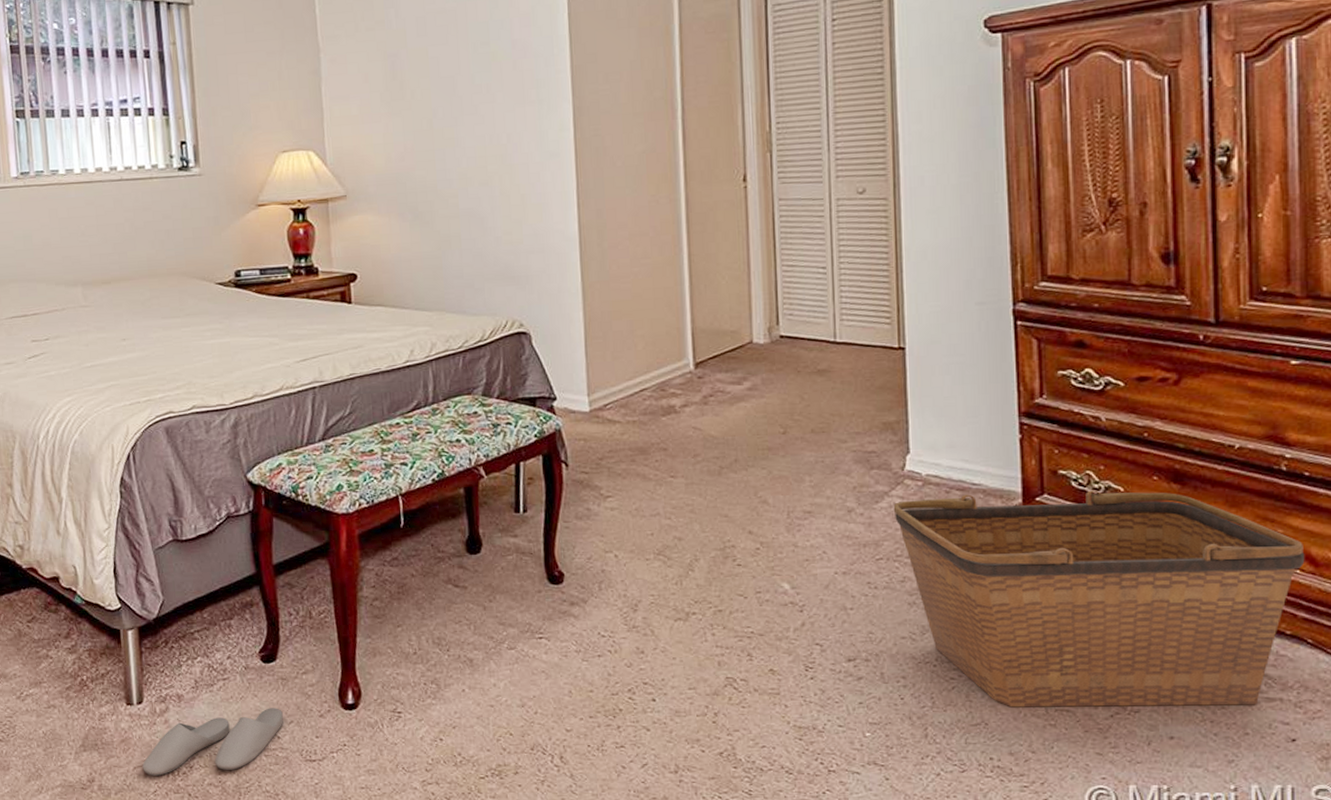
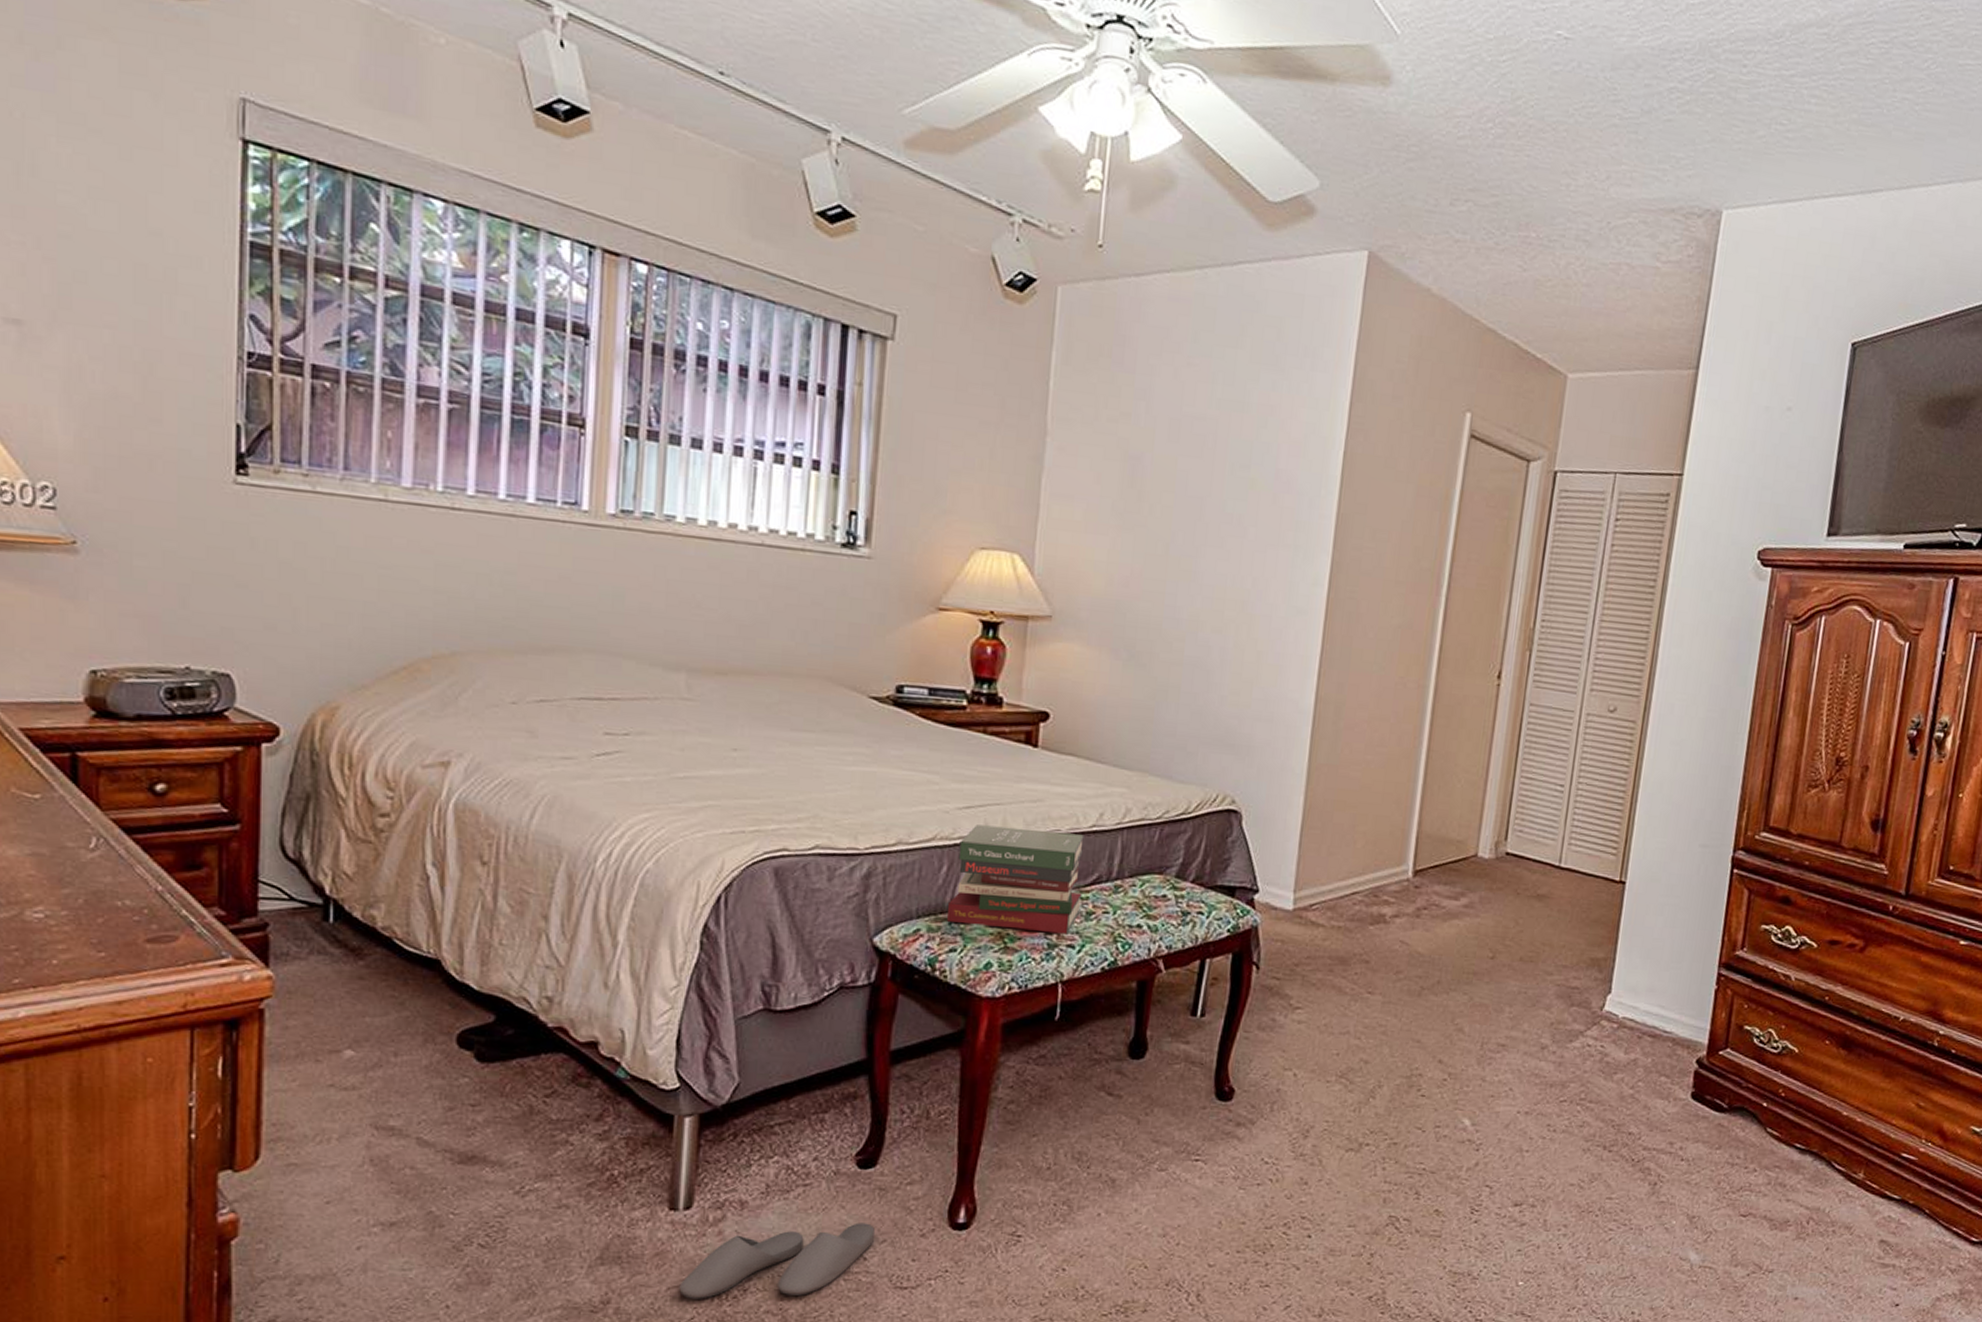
books: none [300,370,407,456] -> present [946,825,1084,934]
bicycle basket: present [893,490,1305,708] -> none [1585,1041,1939,1270]

